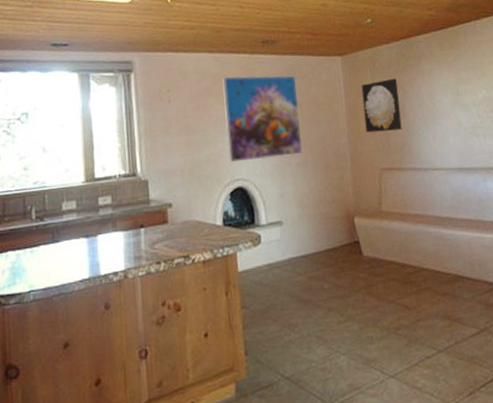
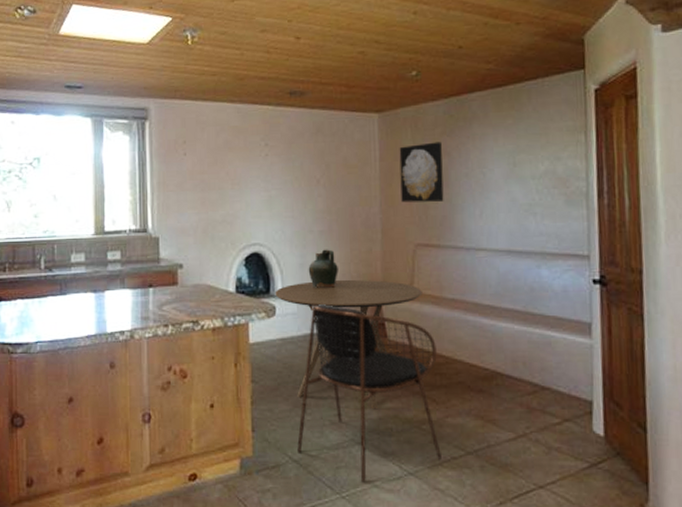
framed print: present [222,75,302,162] -> none [243,129,327,224]
dining table: none [259,203,390,322] -> present [275,280,422,410]
ceramic jug: none [288,179,316,215] -> present [308,249,338,288]
dining chair: none [288,229,417,391] -> present [297,304,441,483]

